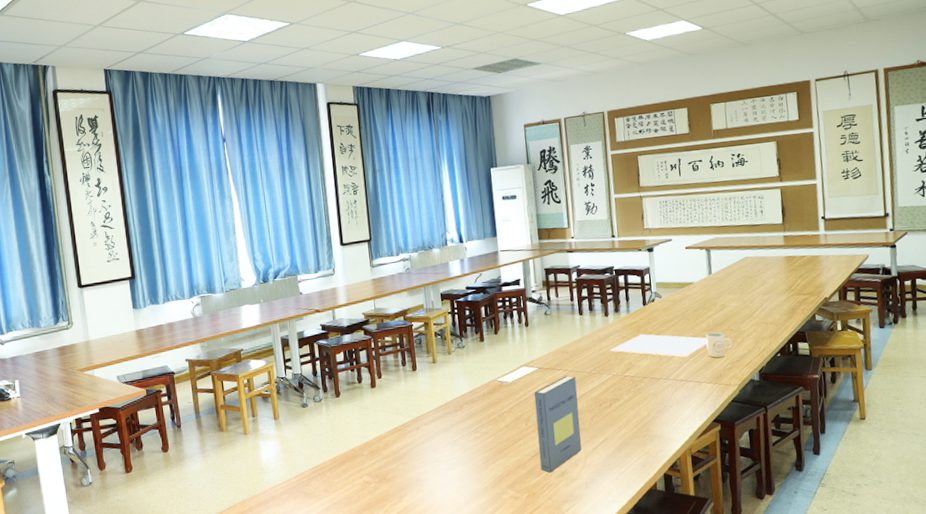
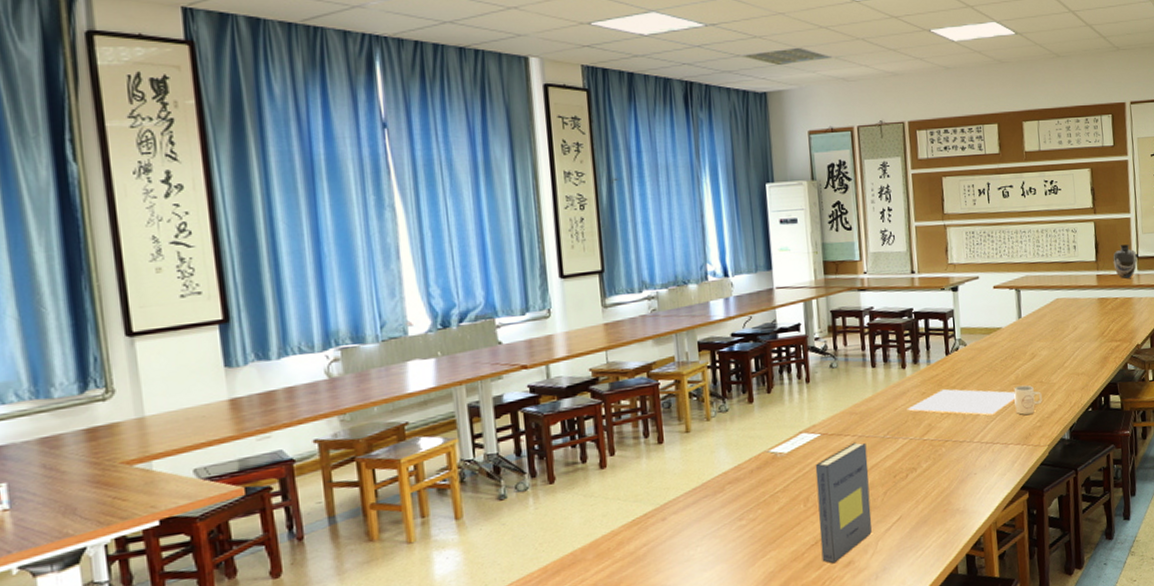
vase: none [799,208,824,239] -> present [1113,244,1137,279]

